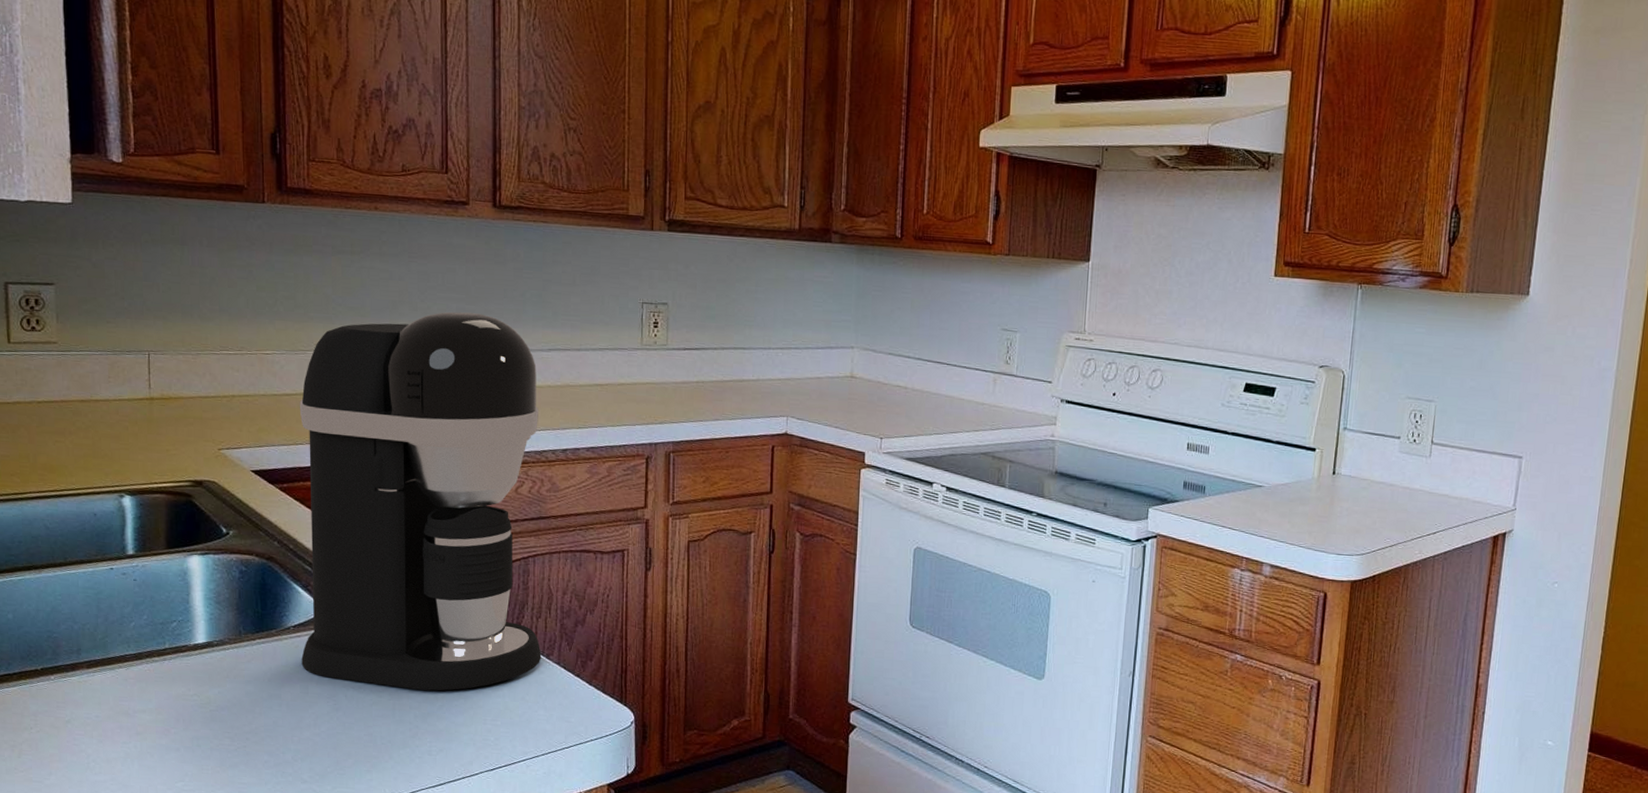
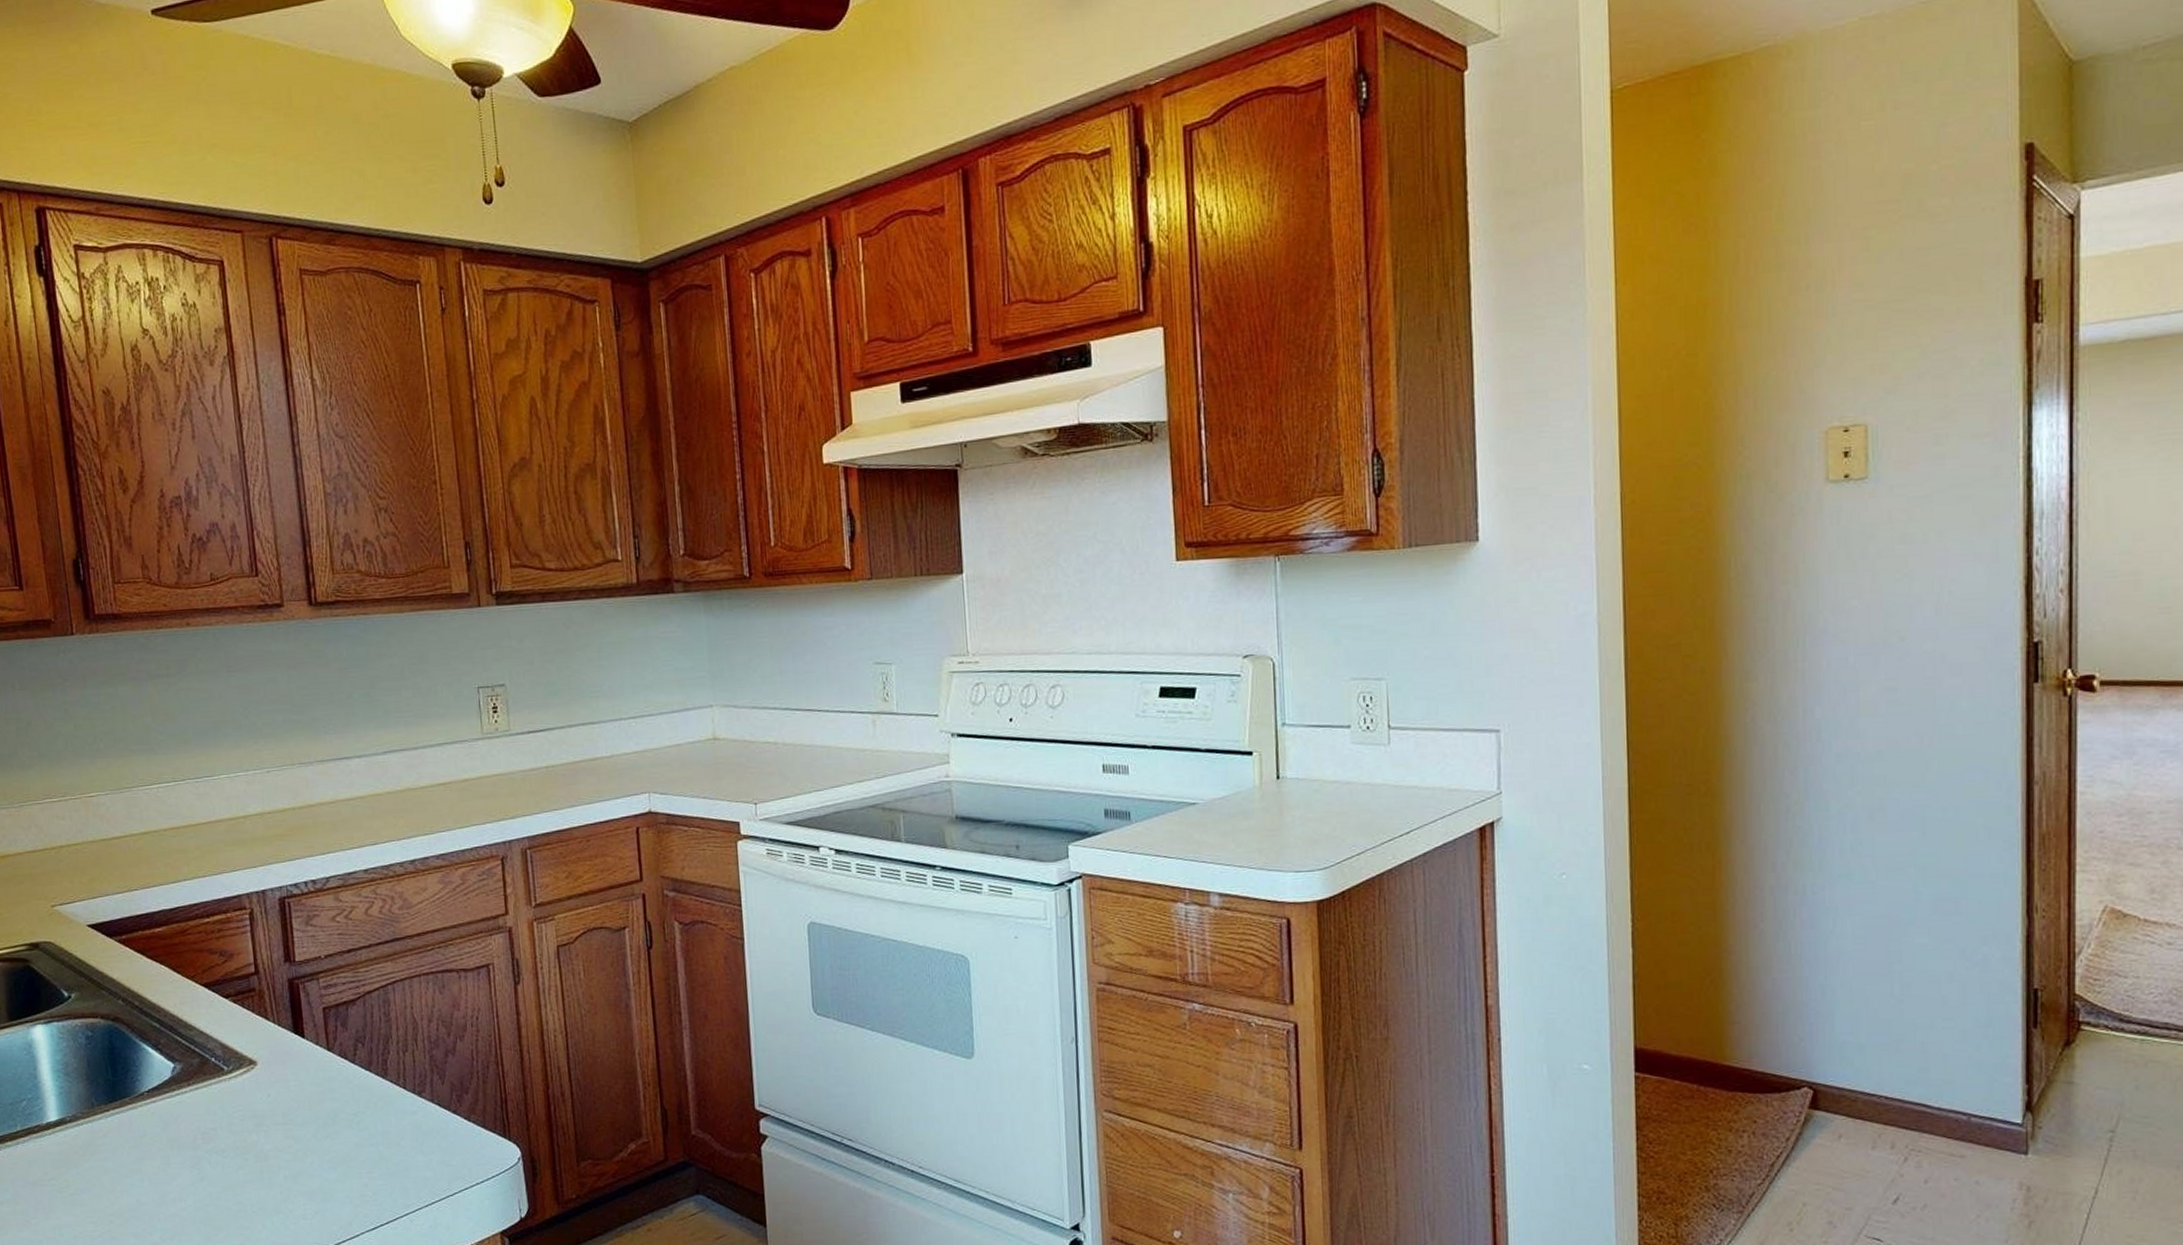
coffee maker: present [299,311,542,691] -> none [129,723,413,1147]

